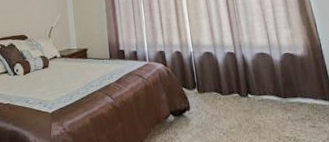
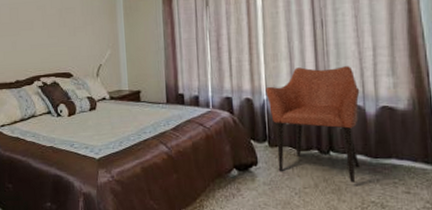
armchair: none [191,21,273,121] -> present [265,66,360,183]

